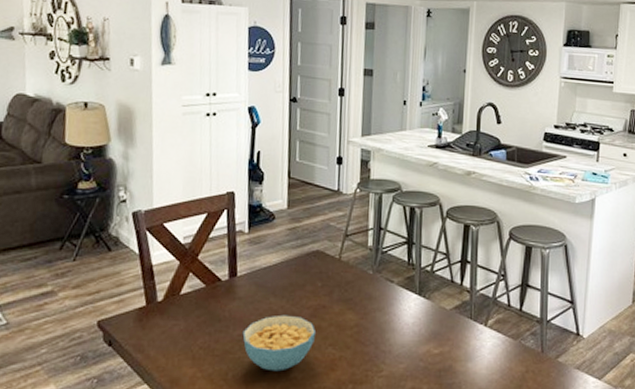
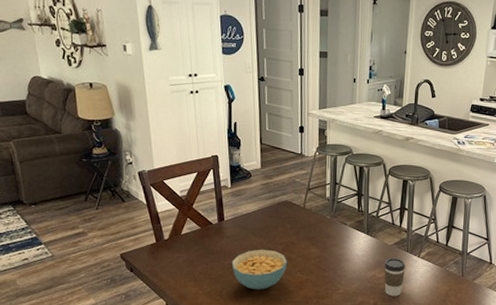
coffee cup: none [441,327,470,381] -> present [384,258,406,297]

